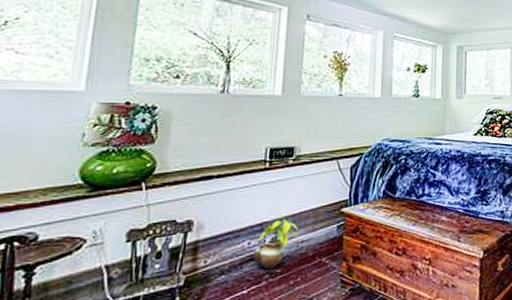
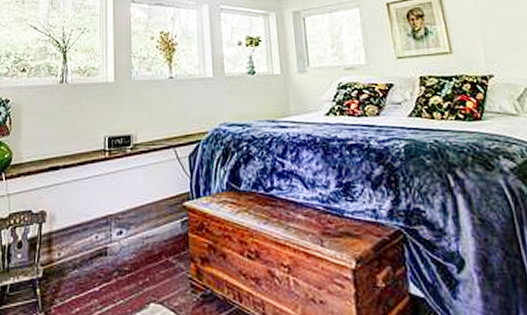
potted plant: present [254,215,299,269] -> none [102,208,142,265]

